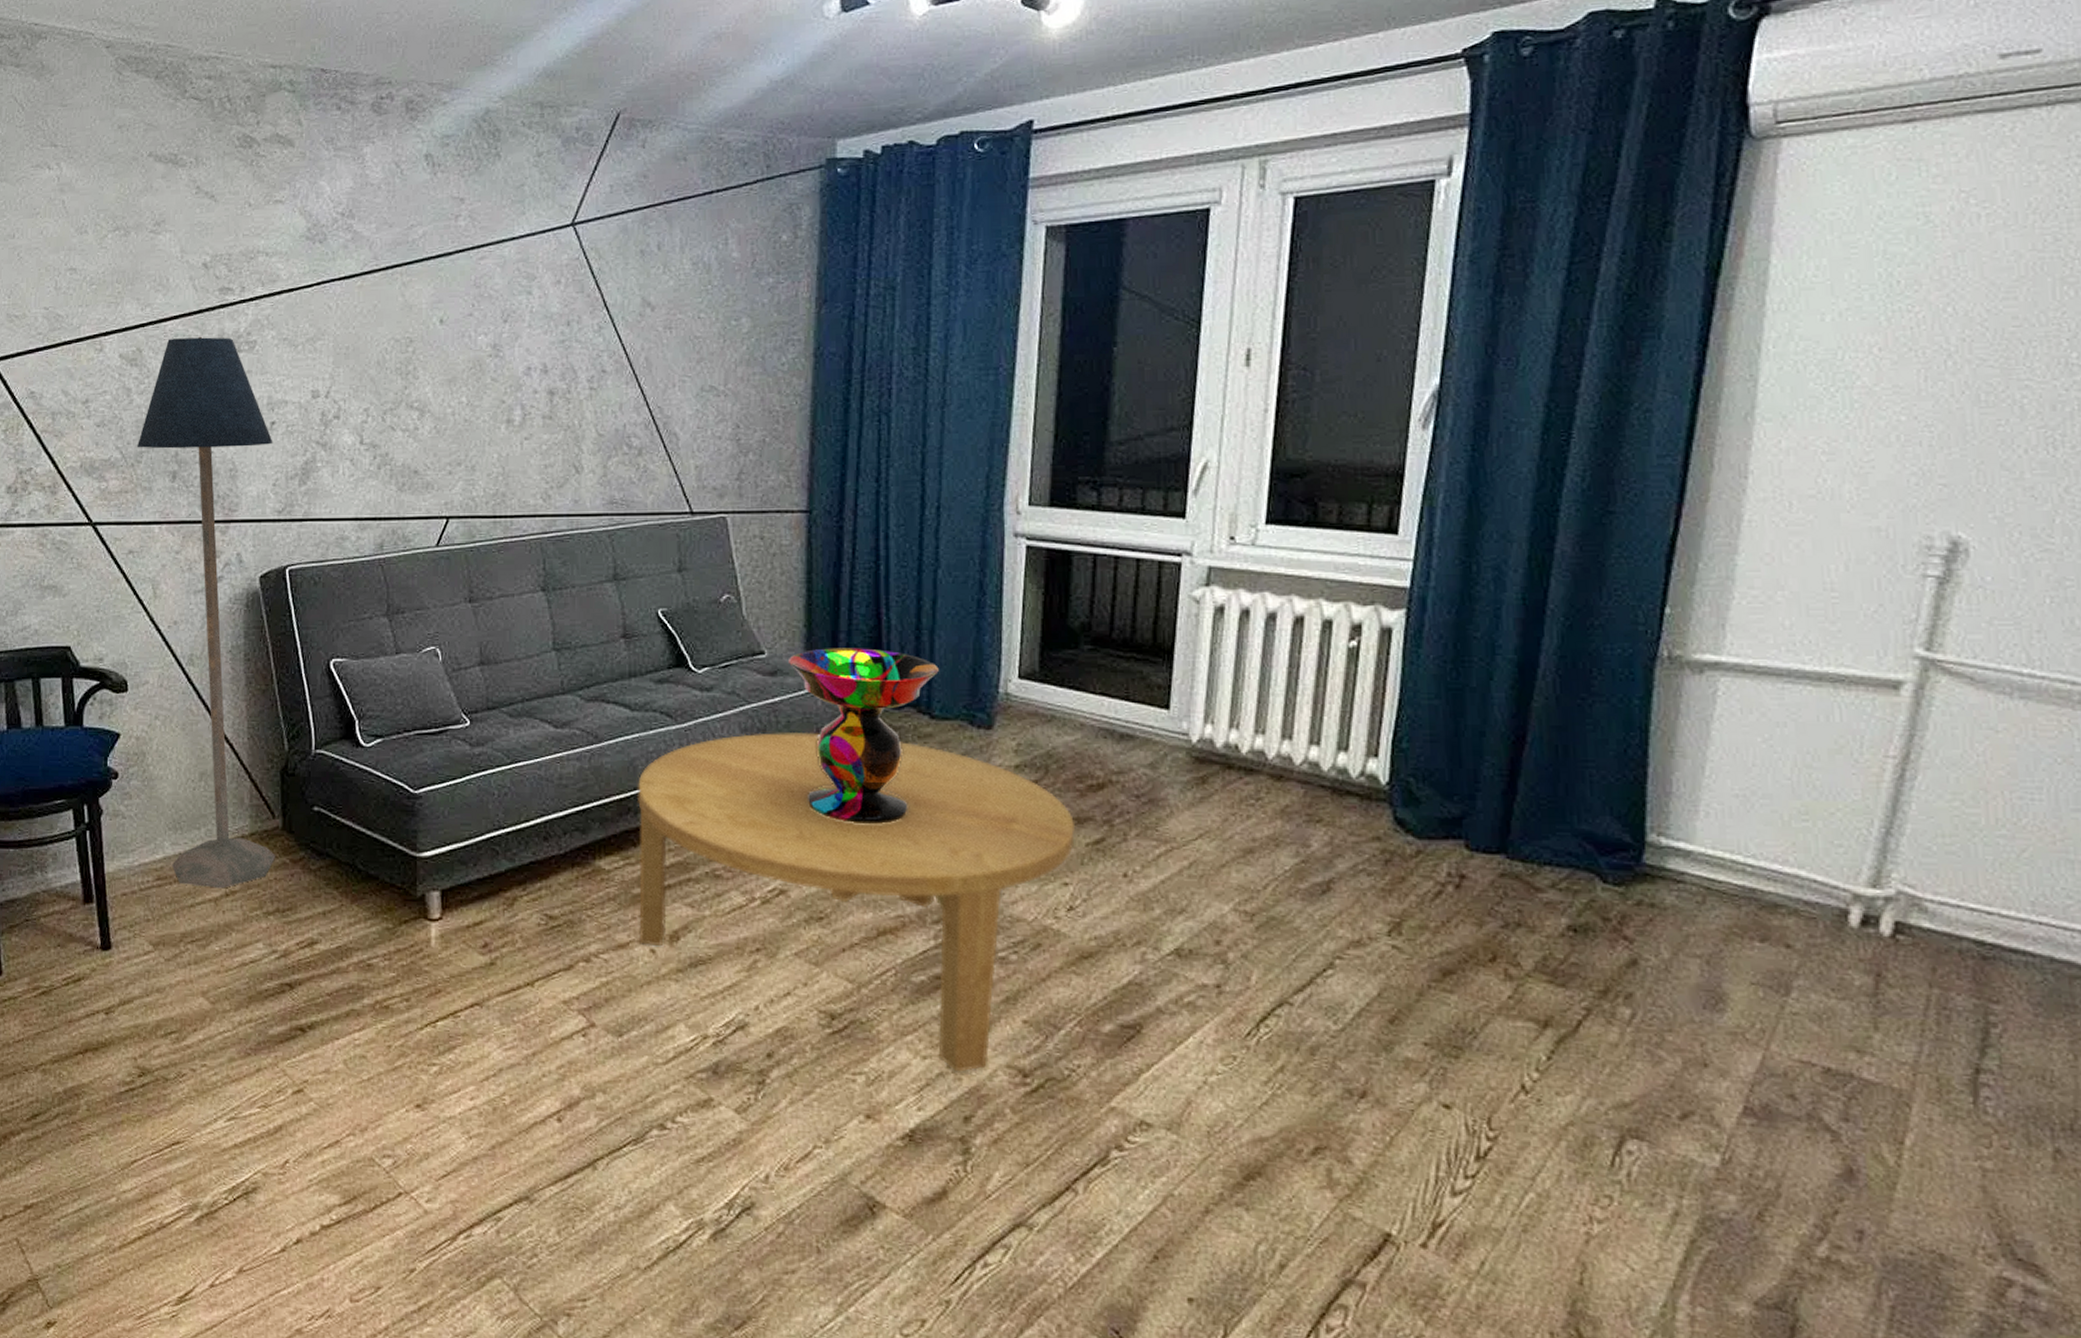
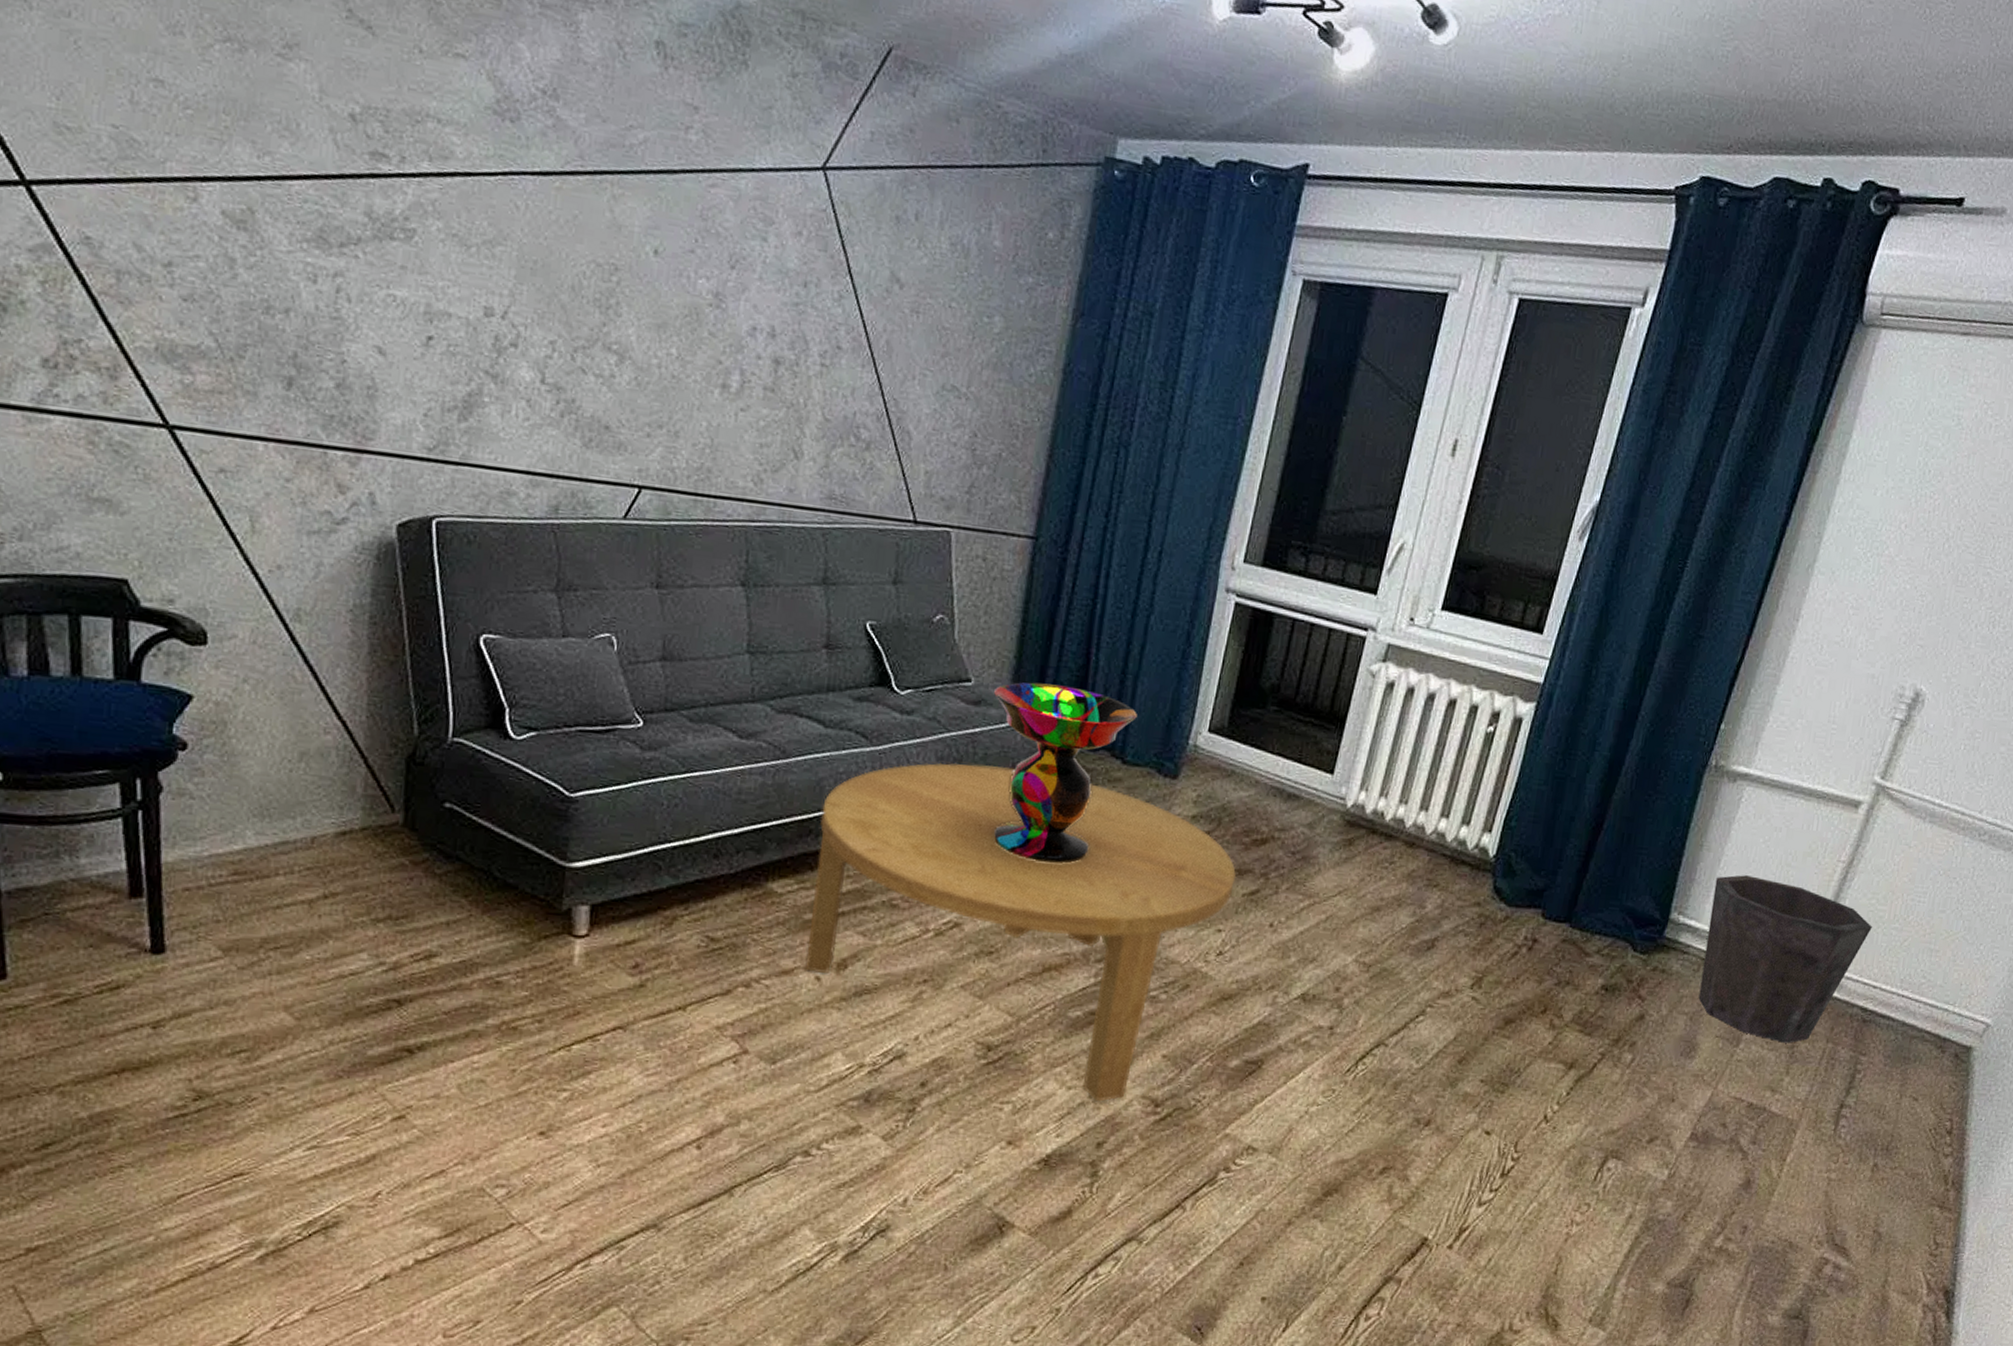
floor lamp: present [136,336,276,889] -> none [239,203,429,890]
waste bin: none [1703,783,1964,990] -> present [1698,875,1872,1043]

